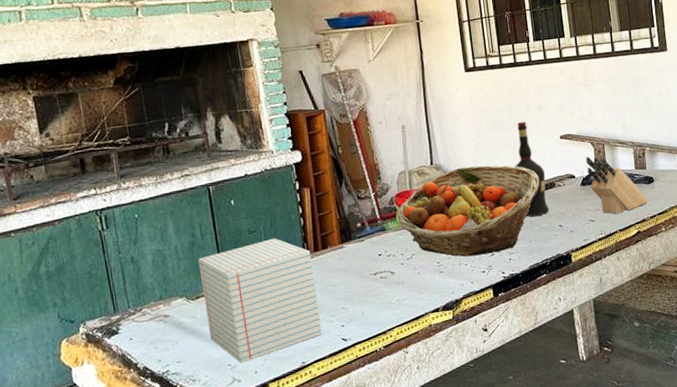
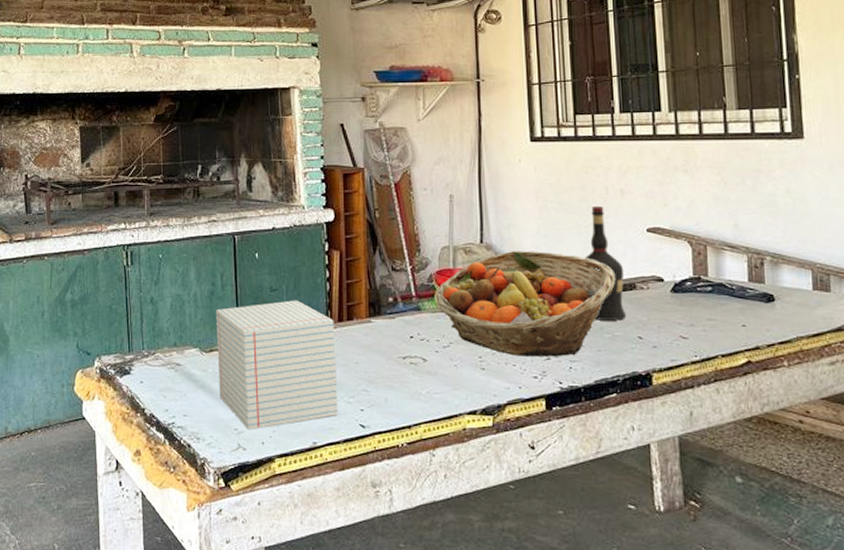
knife block: present [586,156,649,215] -> none [680,257,767,335]

